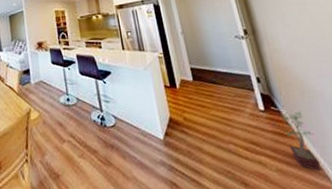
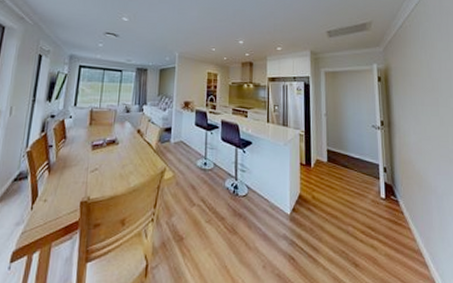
potted plant: present [280,112,322,172] -> none [397,204,423,260]

